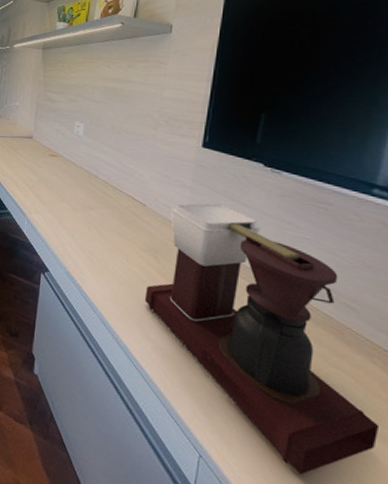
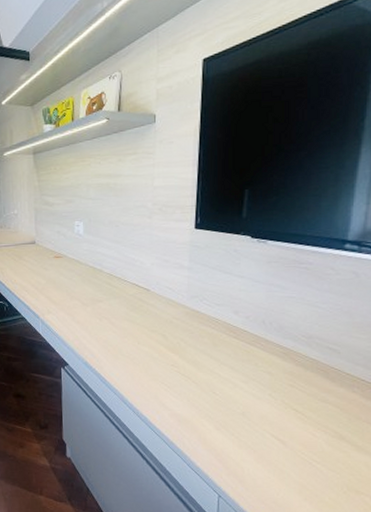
coffee maker: present [144,203,380,475] -> none [158,278,362,494]

